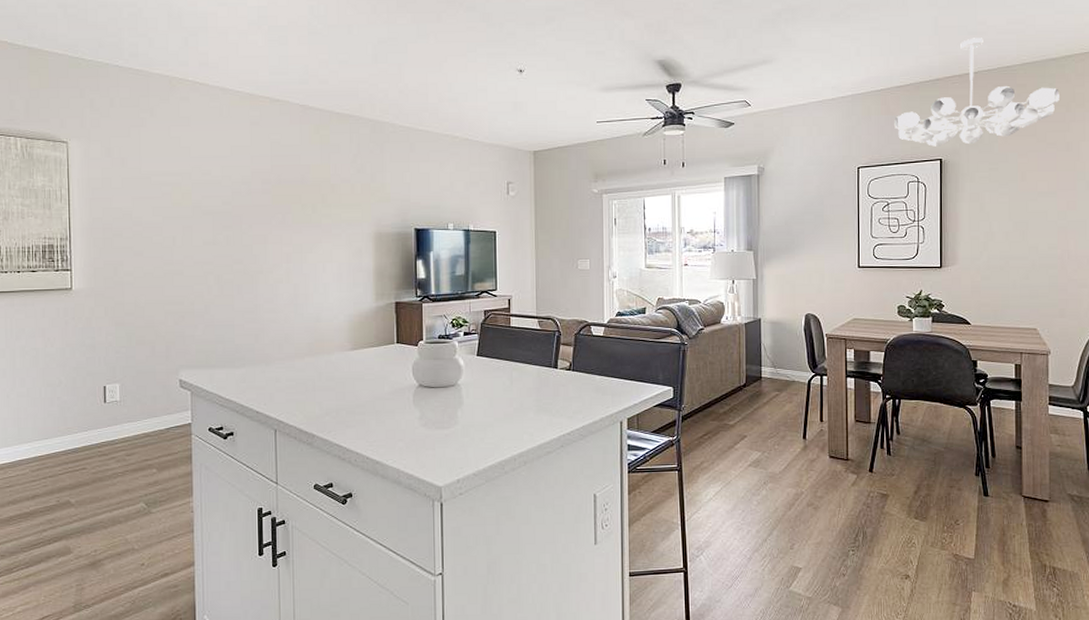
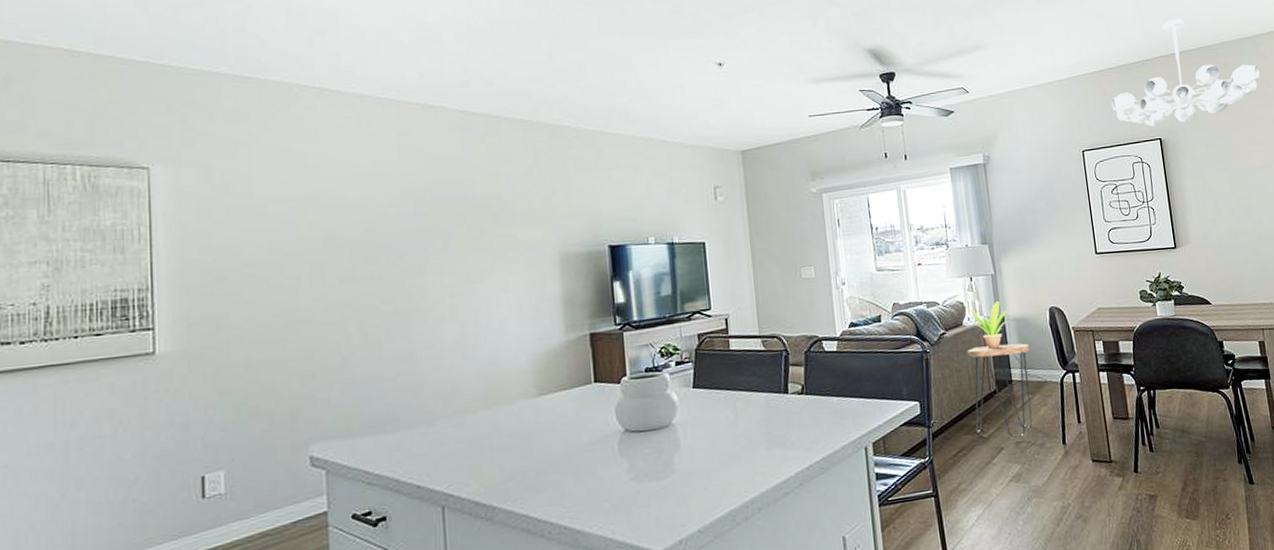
side table: none [722,344,782,428] -> present [967,343,1033,438]
potted plant: none [724,304,764,348] -> present [964,301,1007,350]

